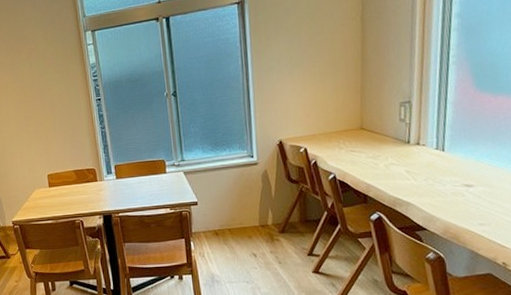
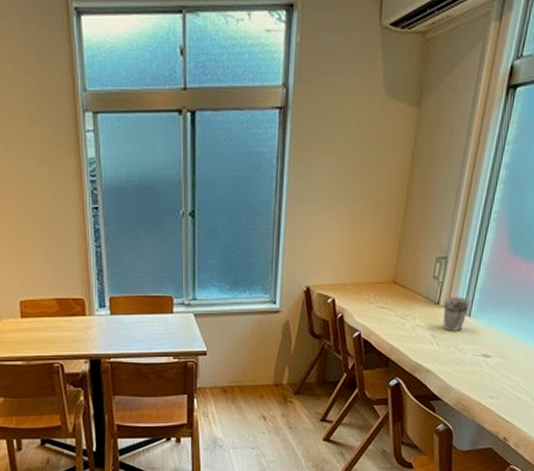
cup: none [414,134,442,166] -> present [442,297,471,331]

